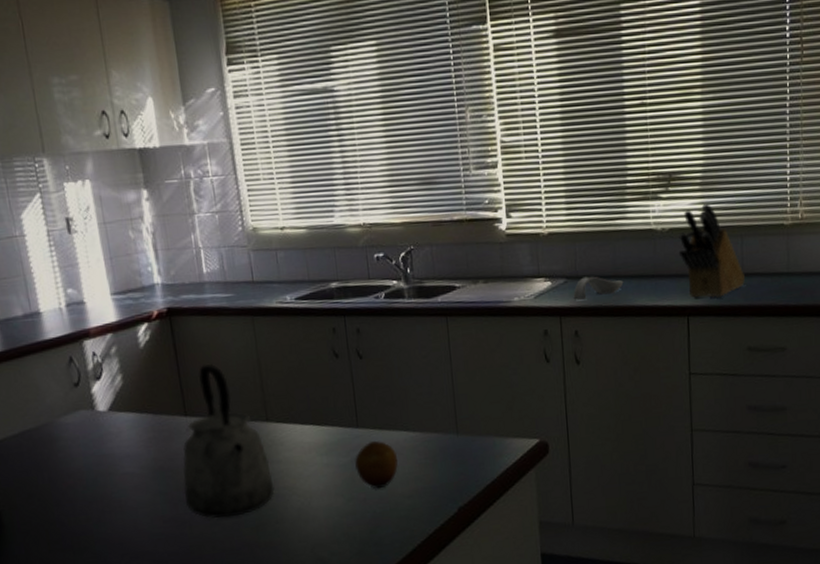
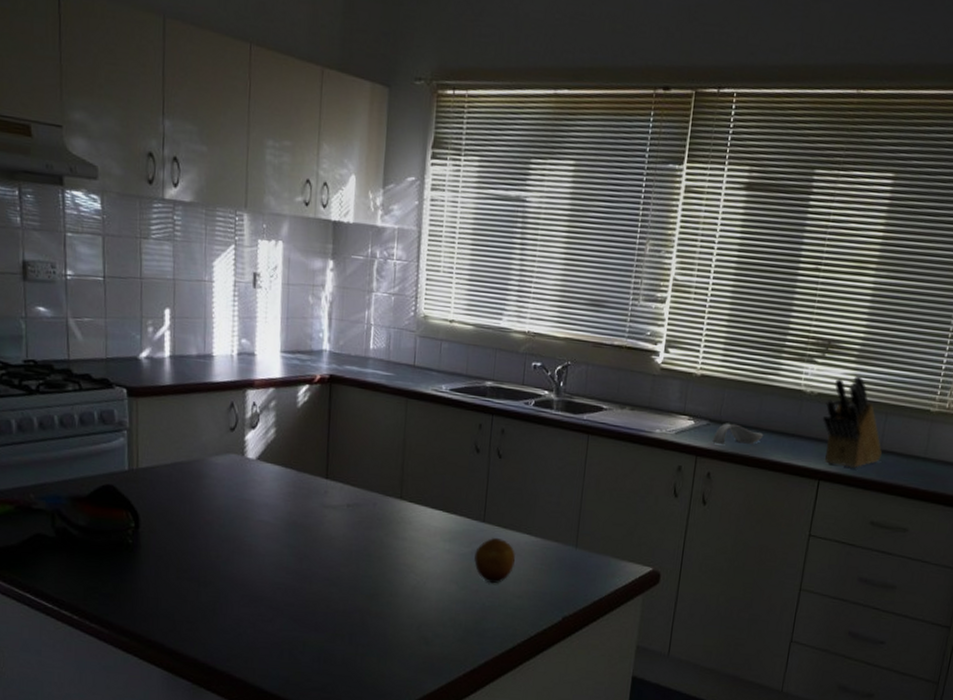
kettle: present [183,364,275,518] -> none [310,434,395,582]

